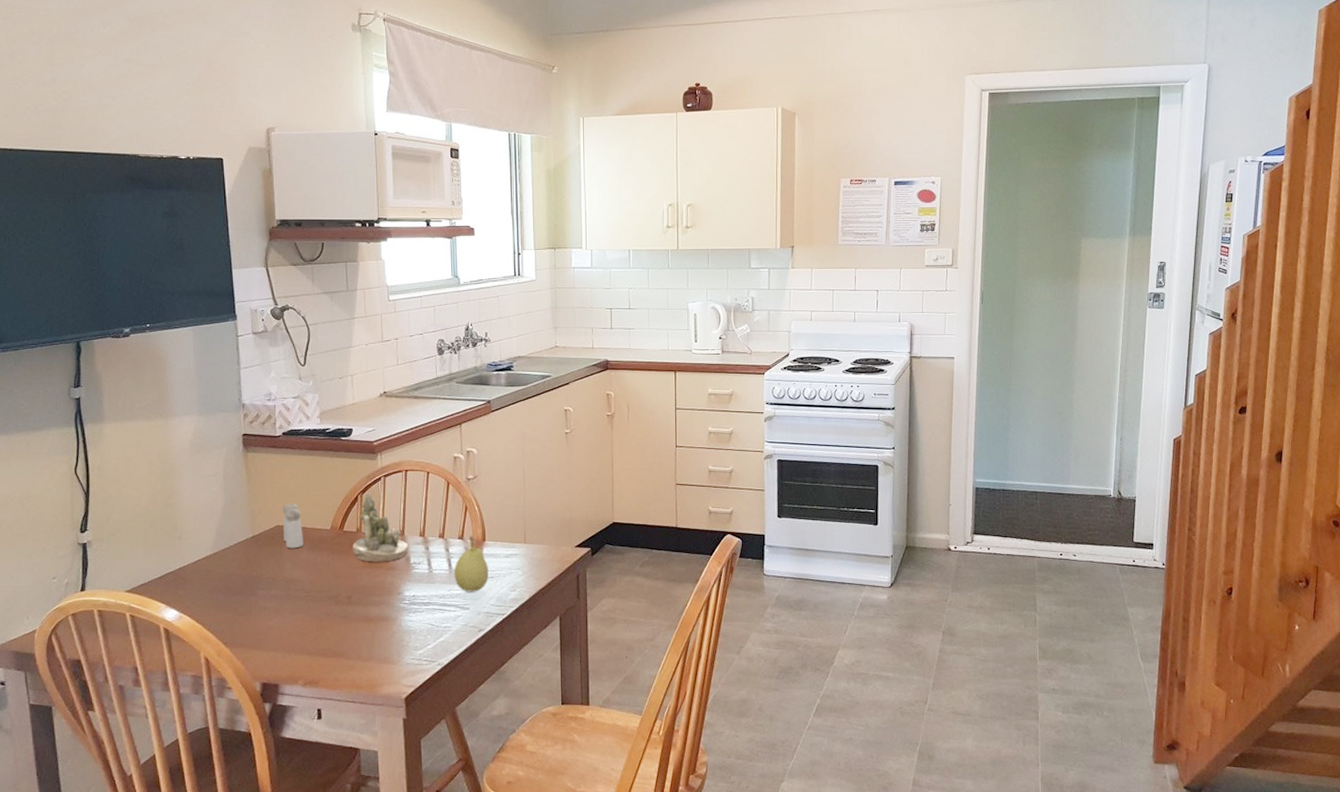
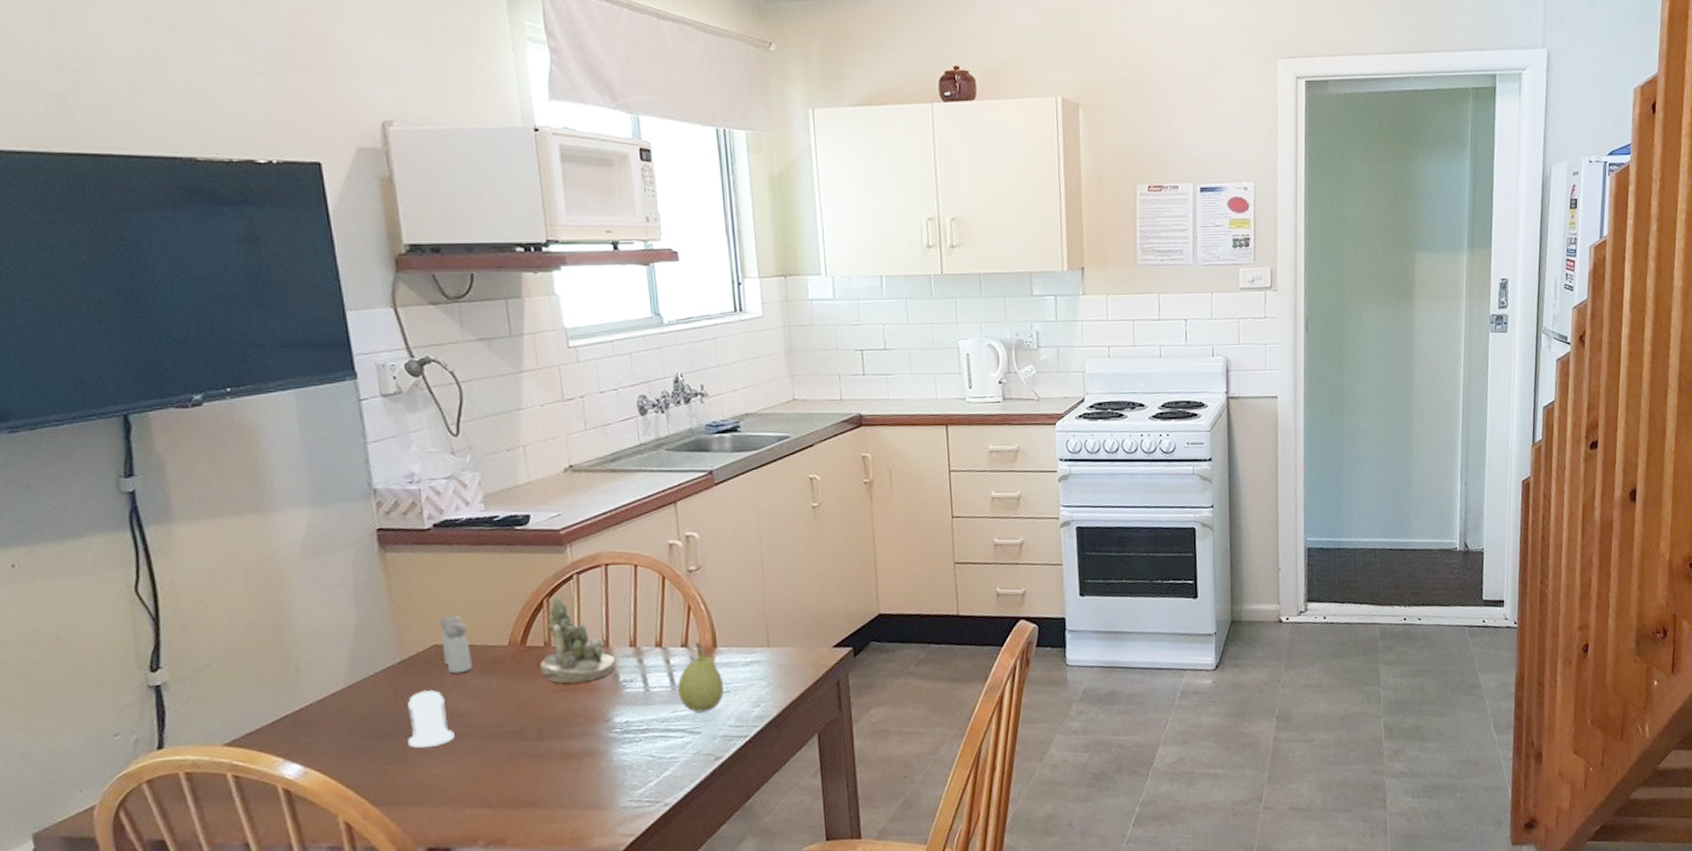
salt shaker: none [254,560,287,604] -> present [408,690,455,748]

